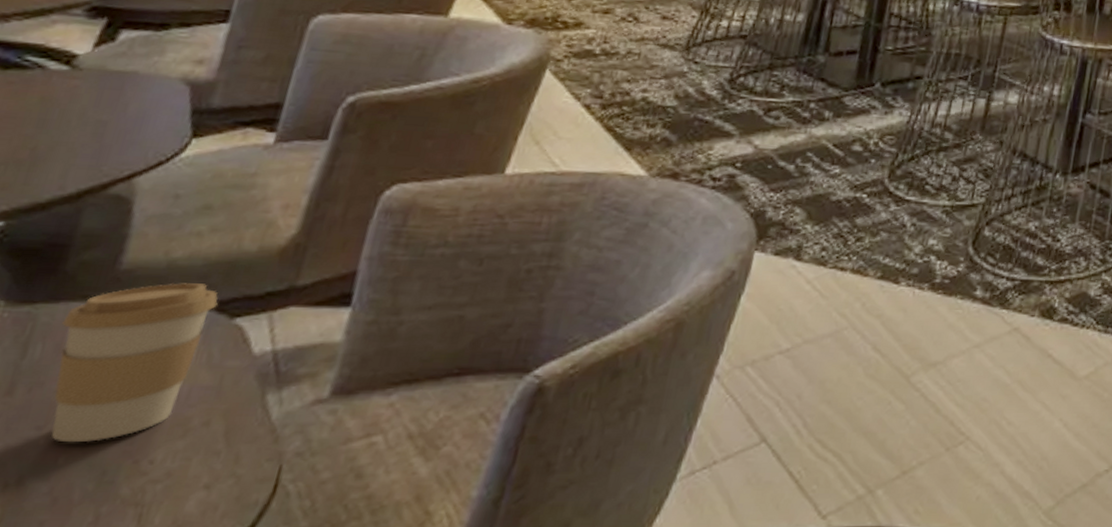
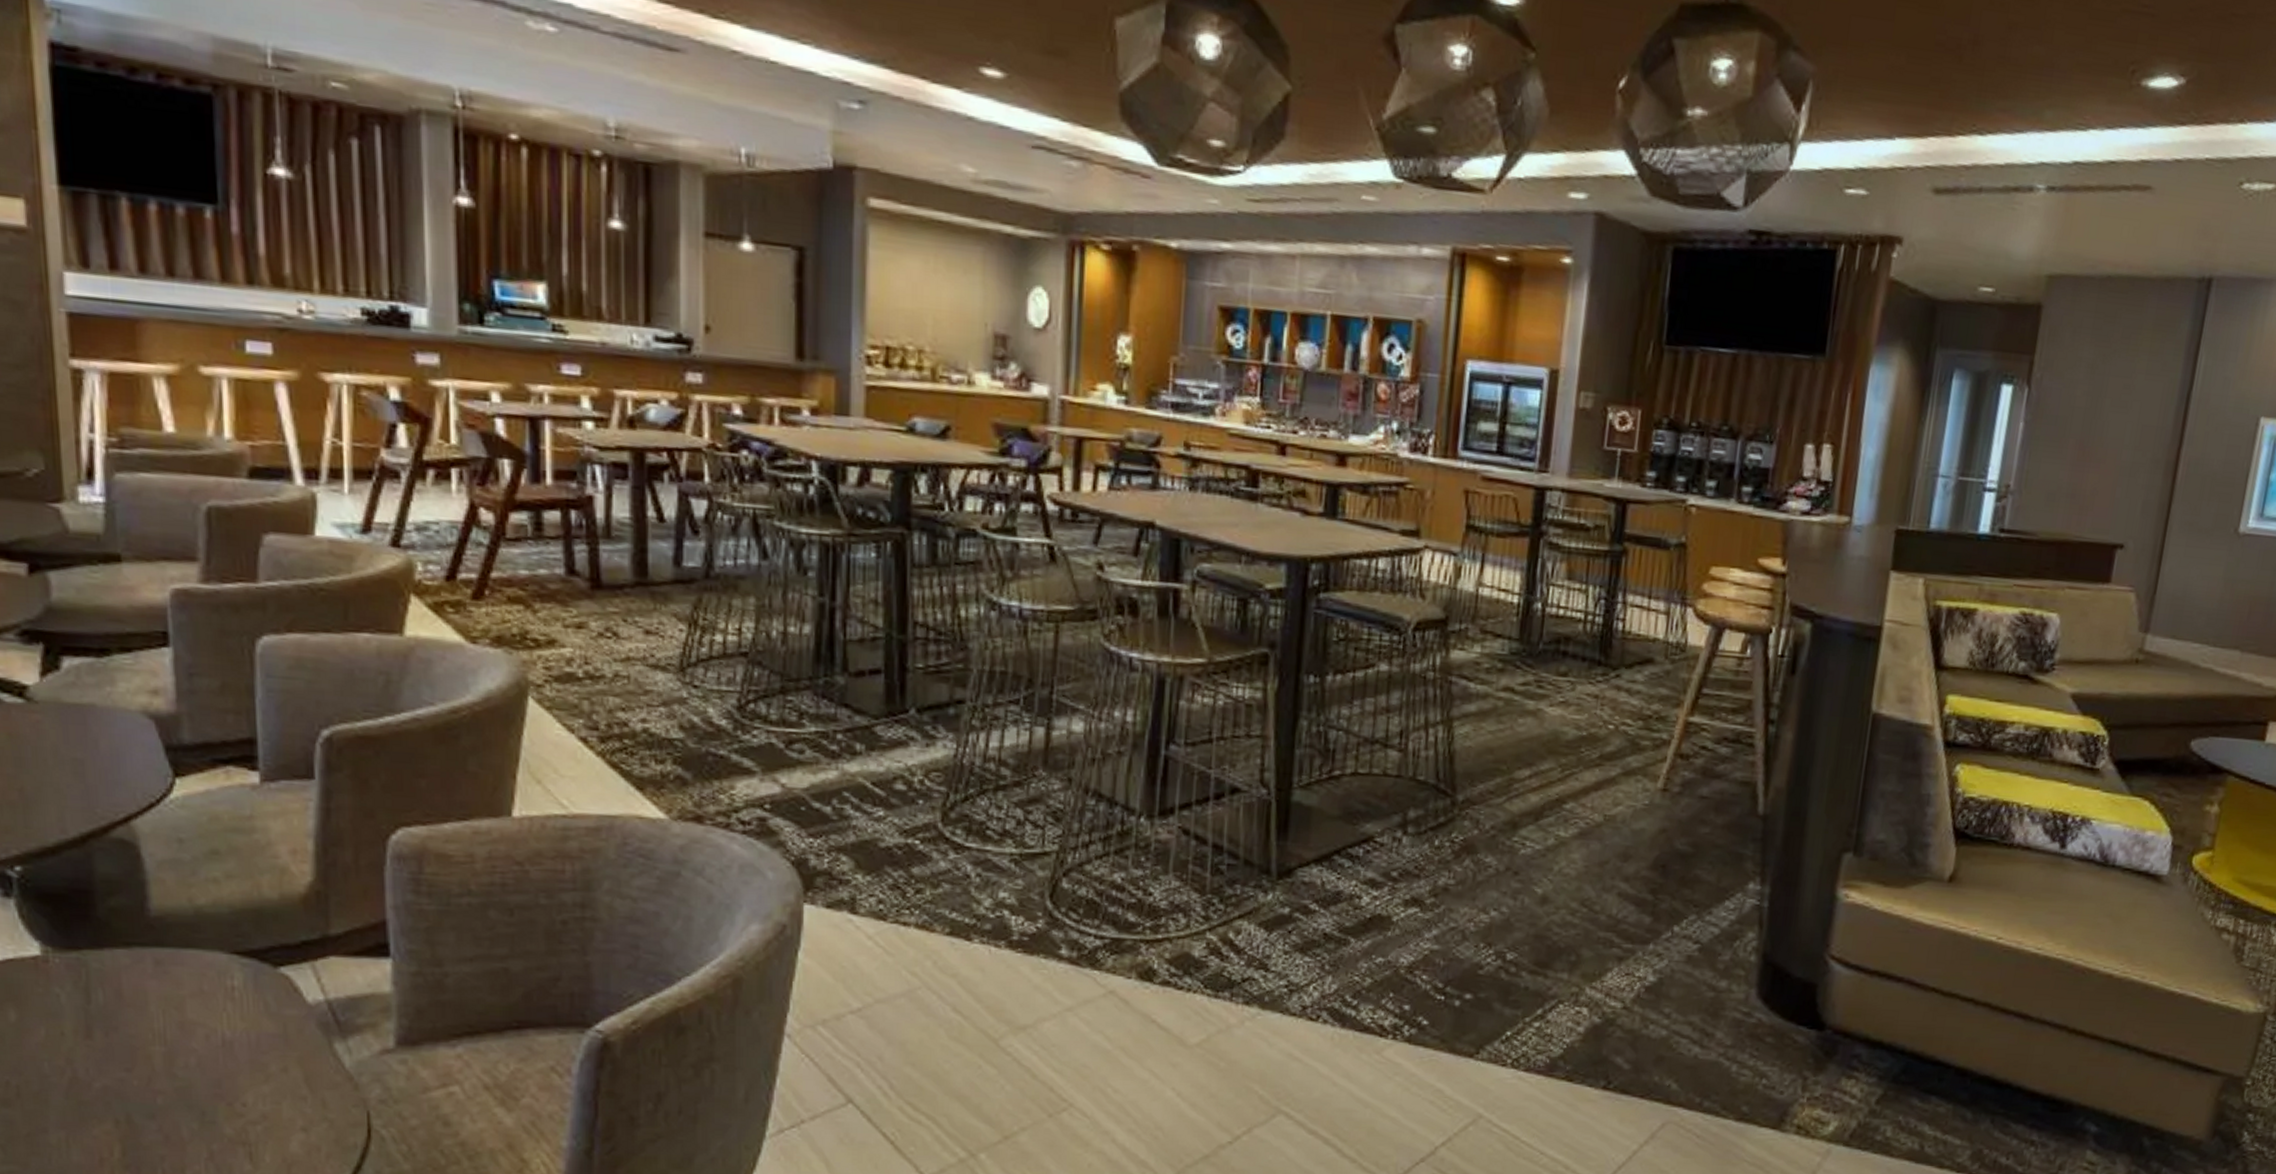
coffee cup: present [51,282,218,443] -> none [113,930,257,1085]

